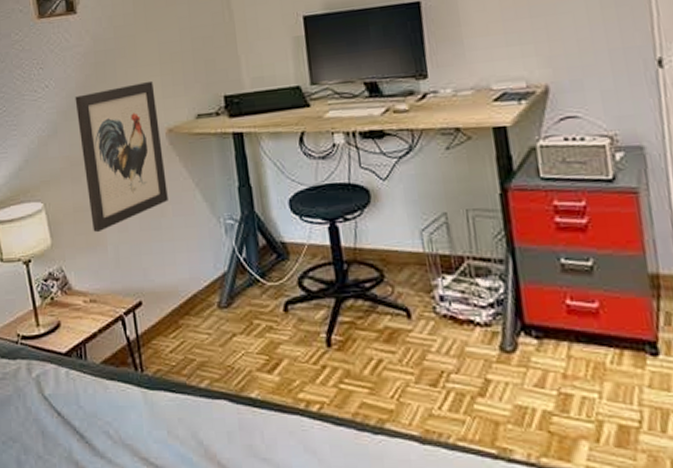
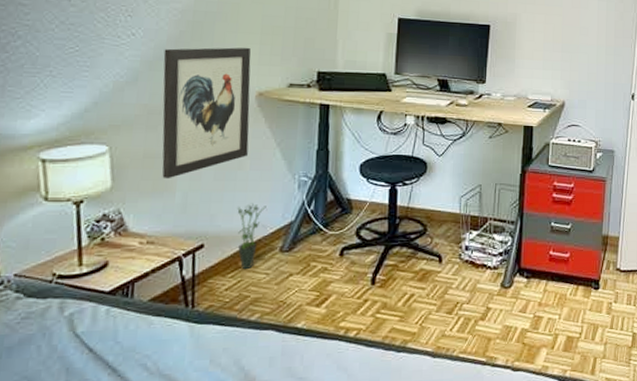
potted plant: none [167,253,198,330] -> present [237,203,268,270]

